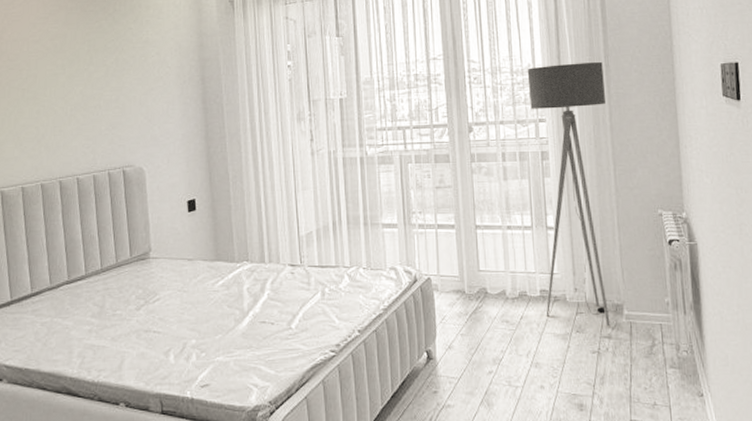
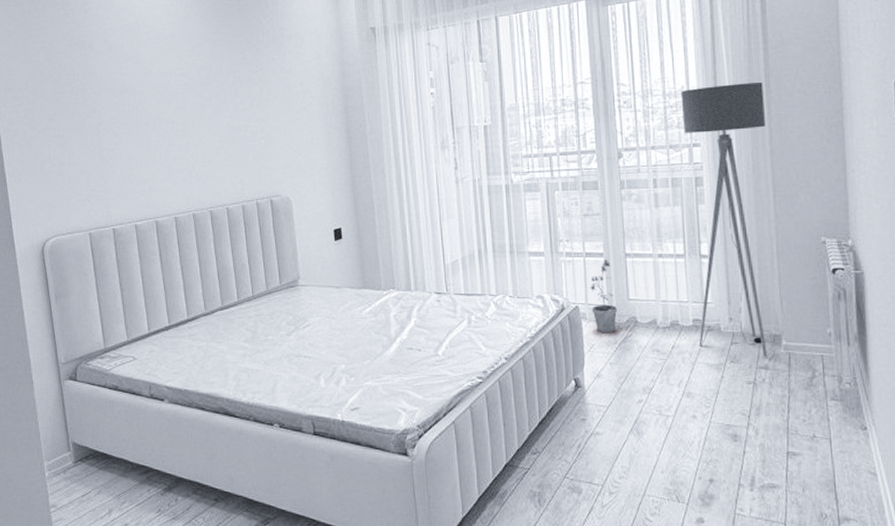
potted plant: none [441,231,468,305] -> present [589,260,617,333]

